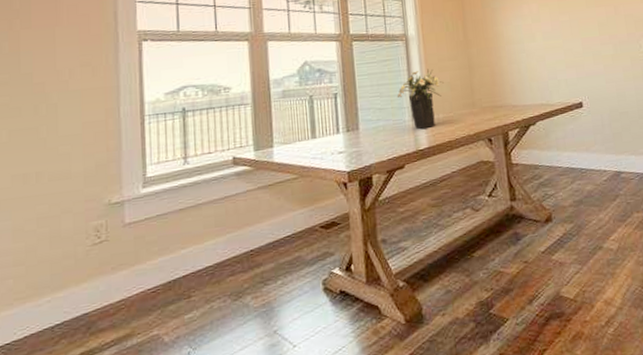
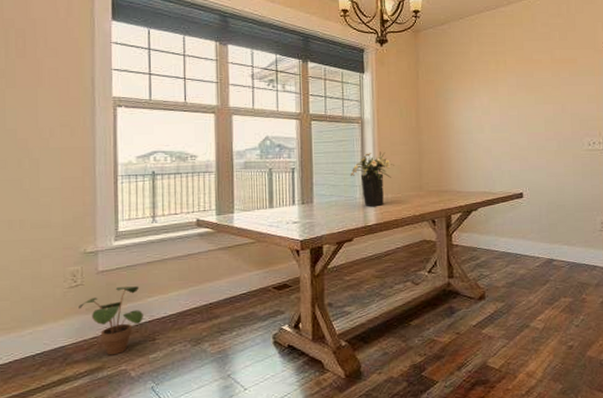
potted plant: none [103,237,177,320] -> present [79,286,143,356]

